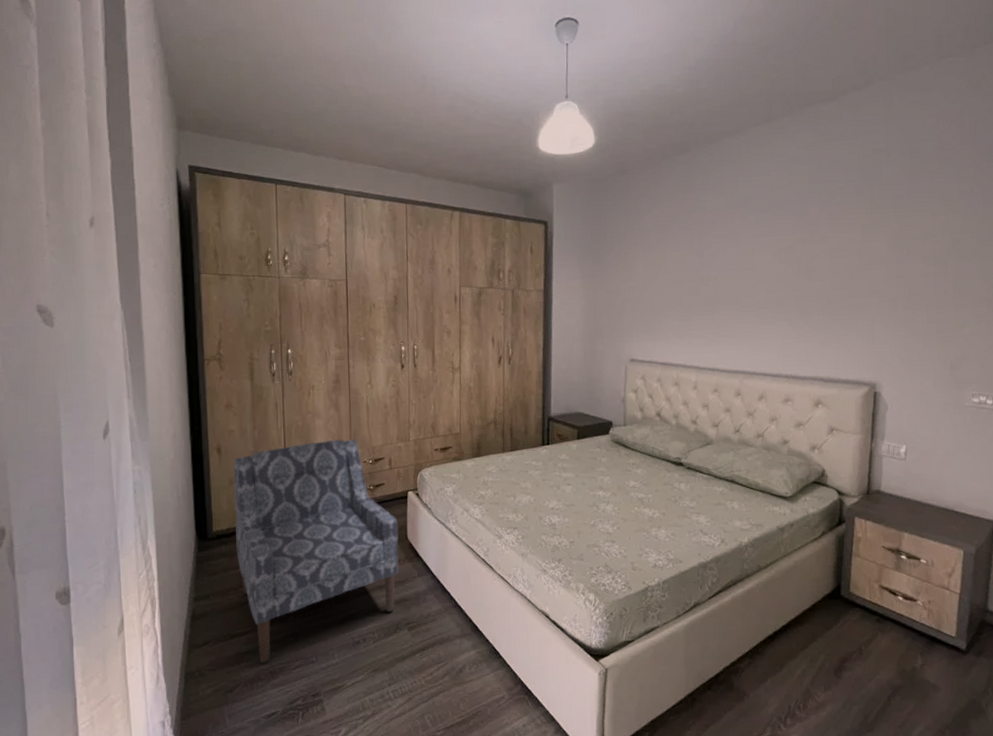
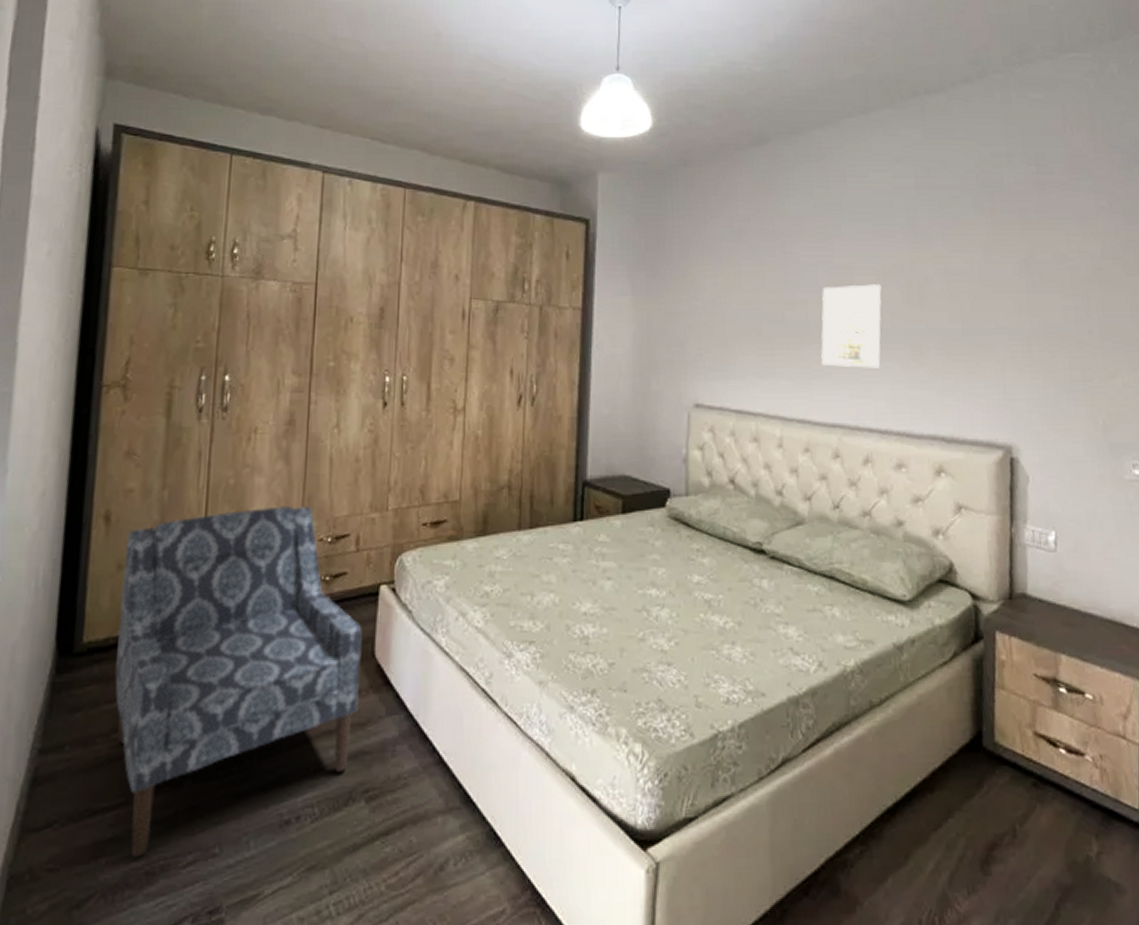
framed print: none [728,262,777,328] -> present [821,284,882,368]

